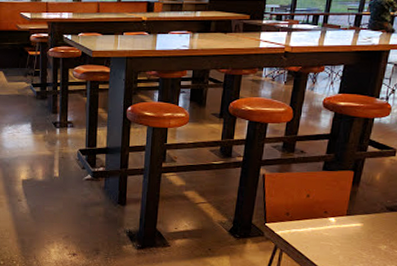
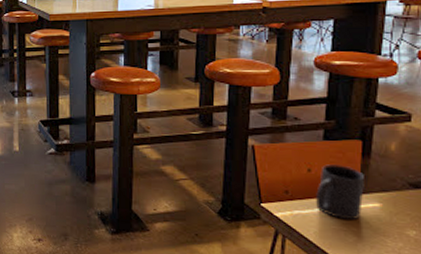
mug: none [310,191,352,237] -> present [316,164,364,220]

